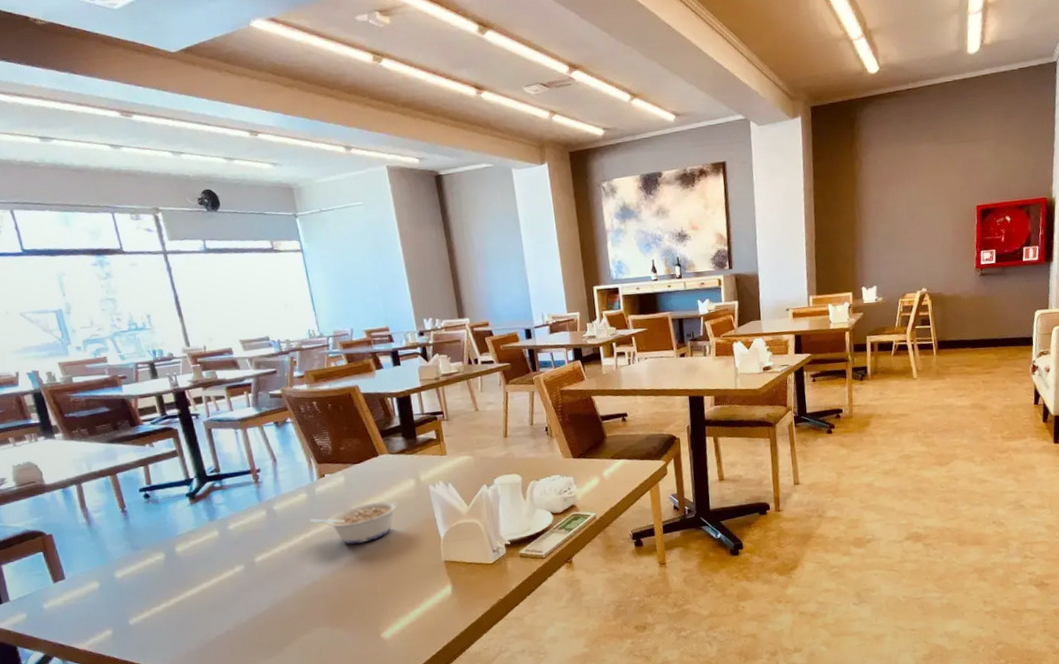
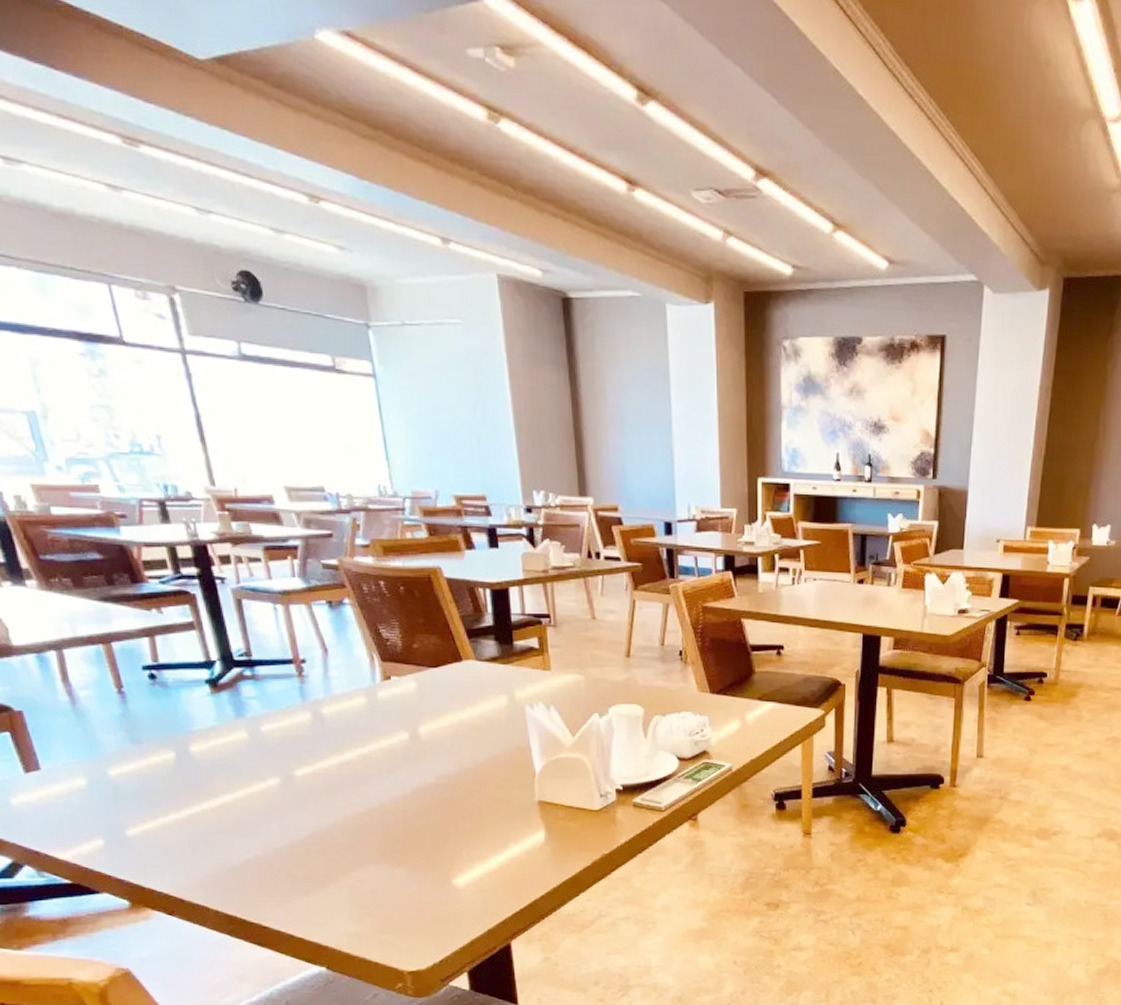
legume: present [310,500,397,544] -> none [368,718,483,767]

